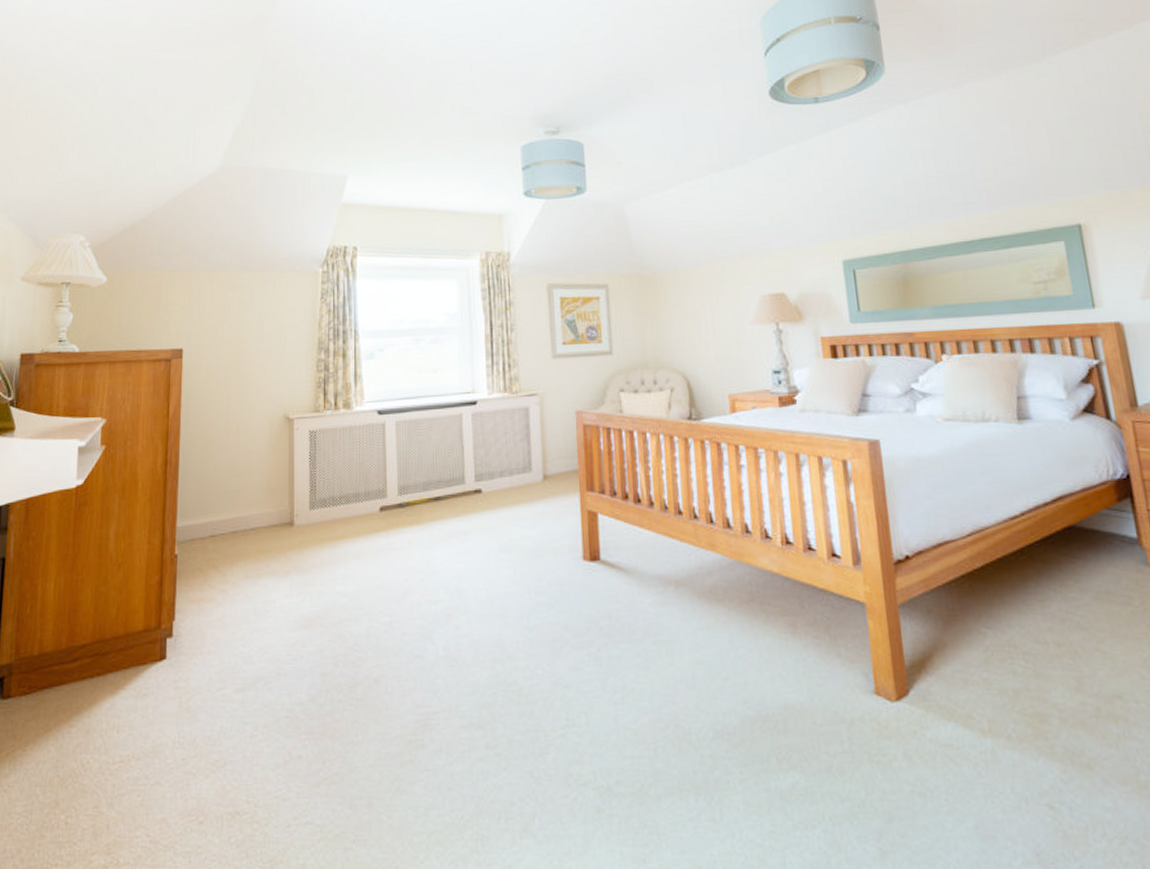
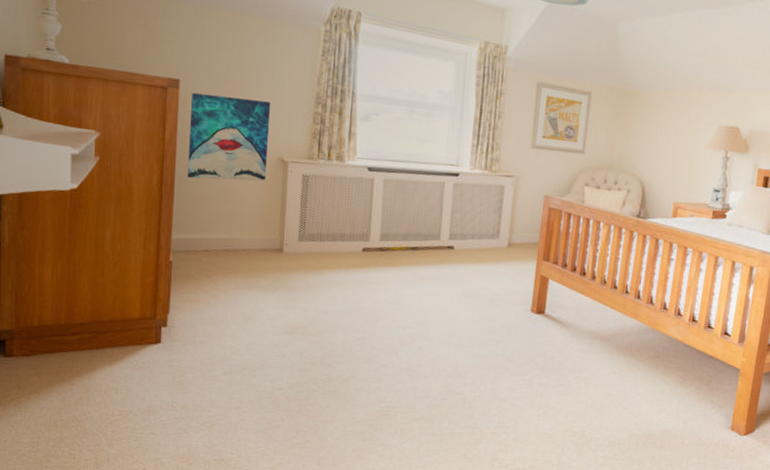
wall art: none [191,356,273,454] -> present [187,93,271,182]

